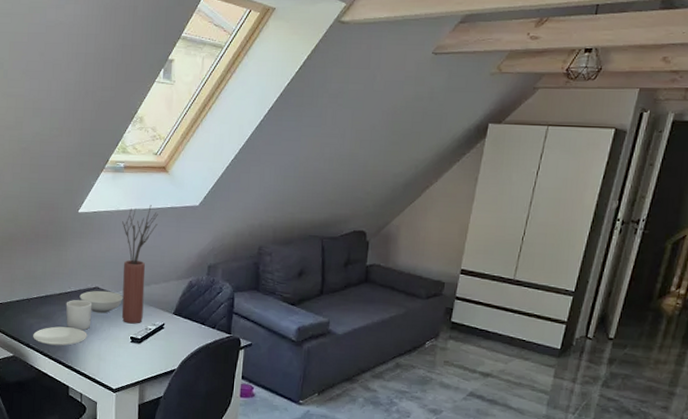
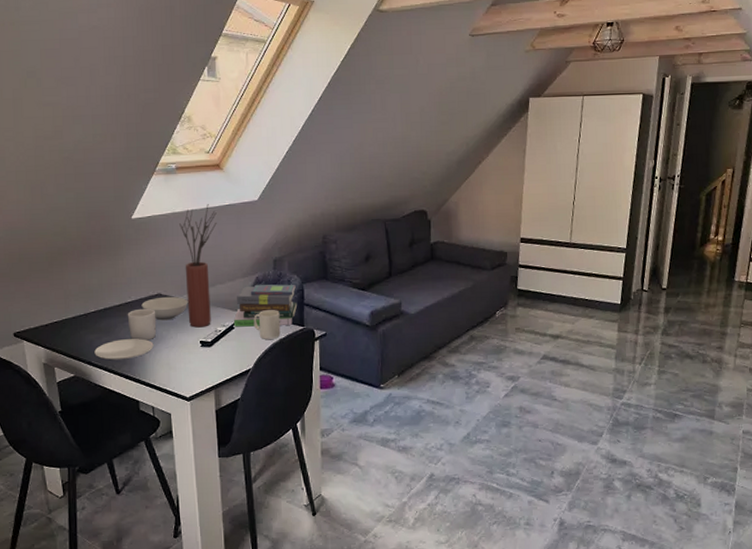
books: none [164,288,227,331] -> present [234,284,297,327]
cup: none [182,314,209,344] -> present [253,310,281,340]

